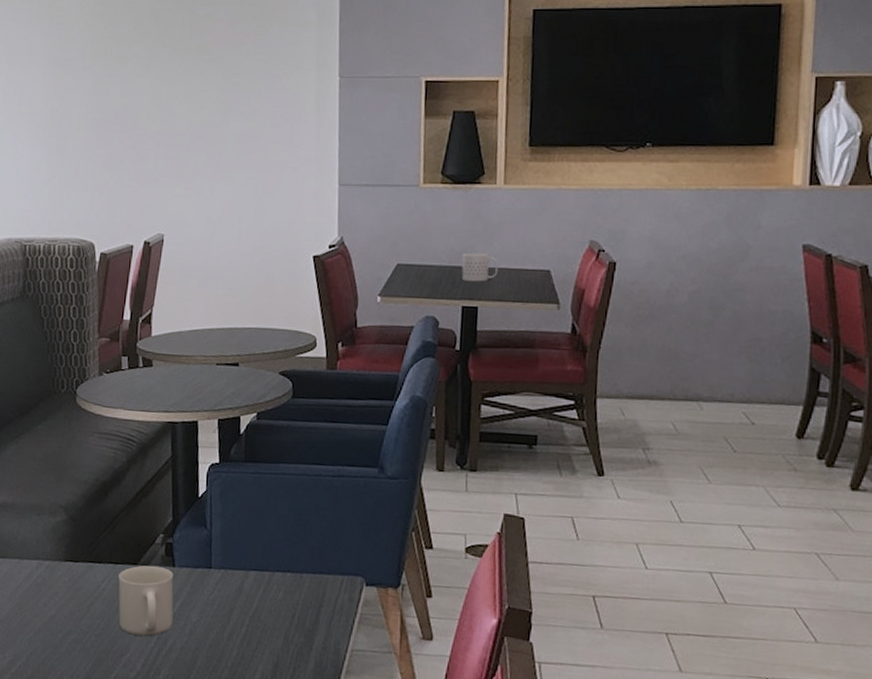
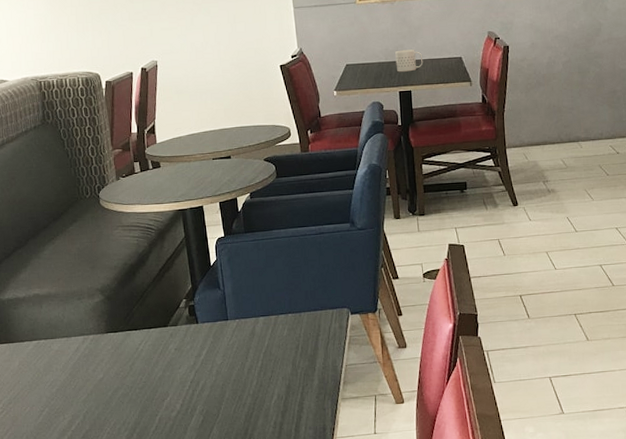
cup: present [118,565,174,637] -> none [153,325,202,383]

